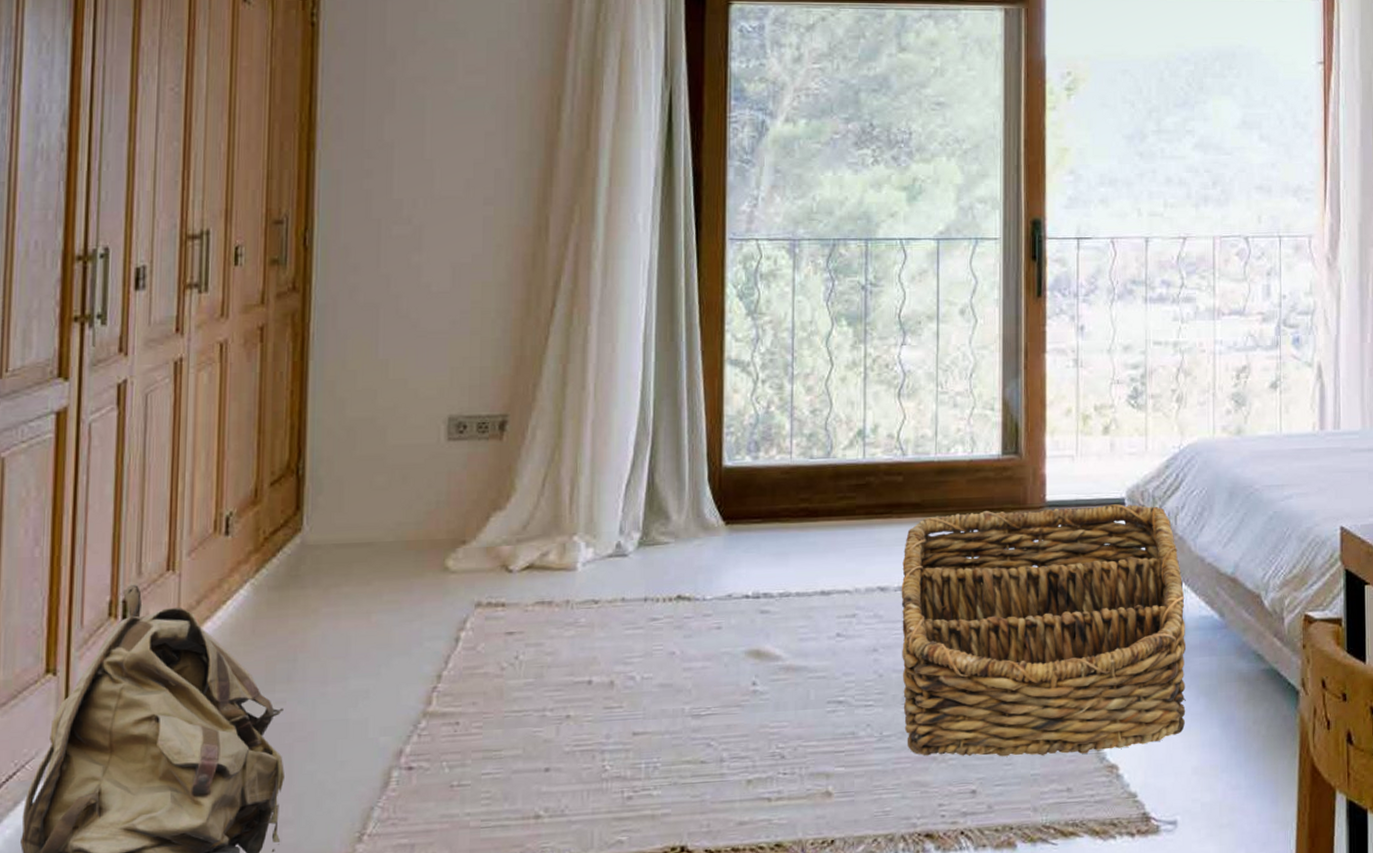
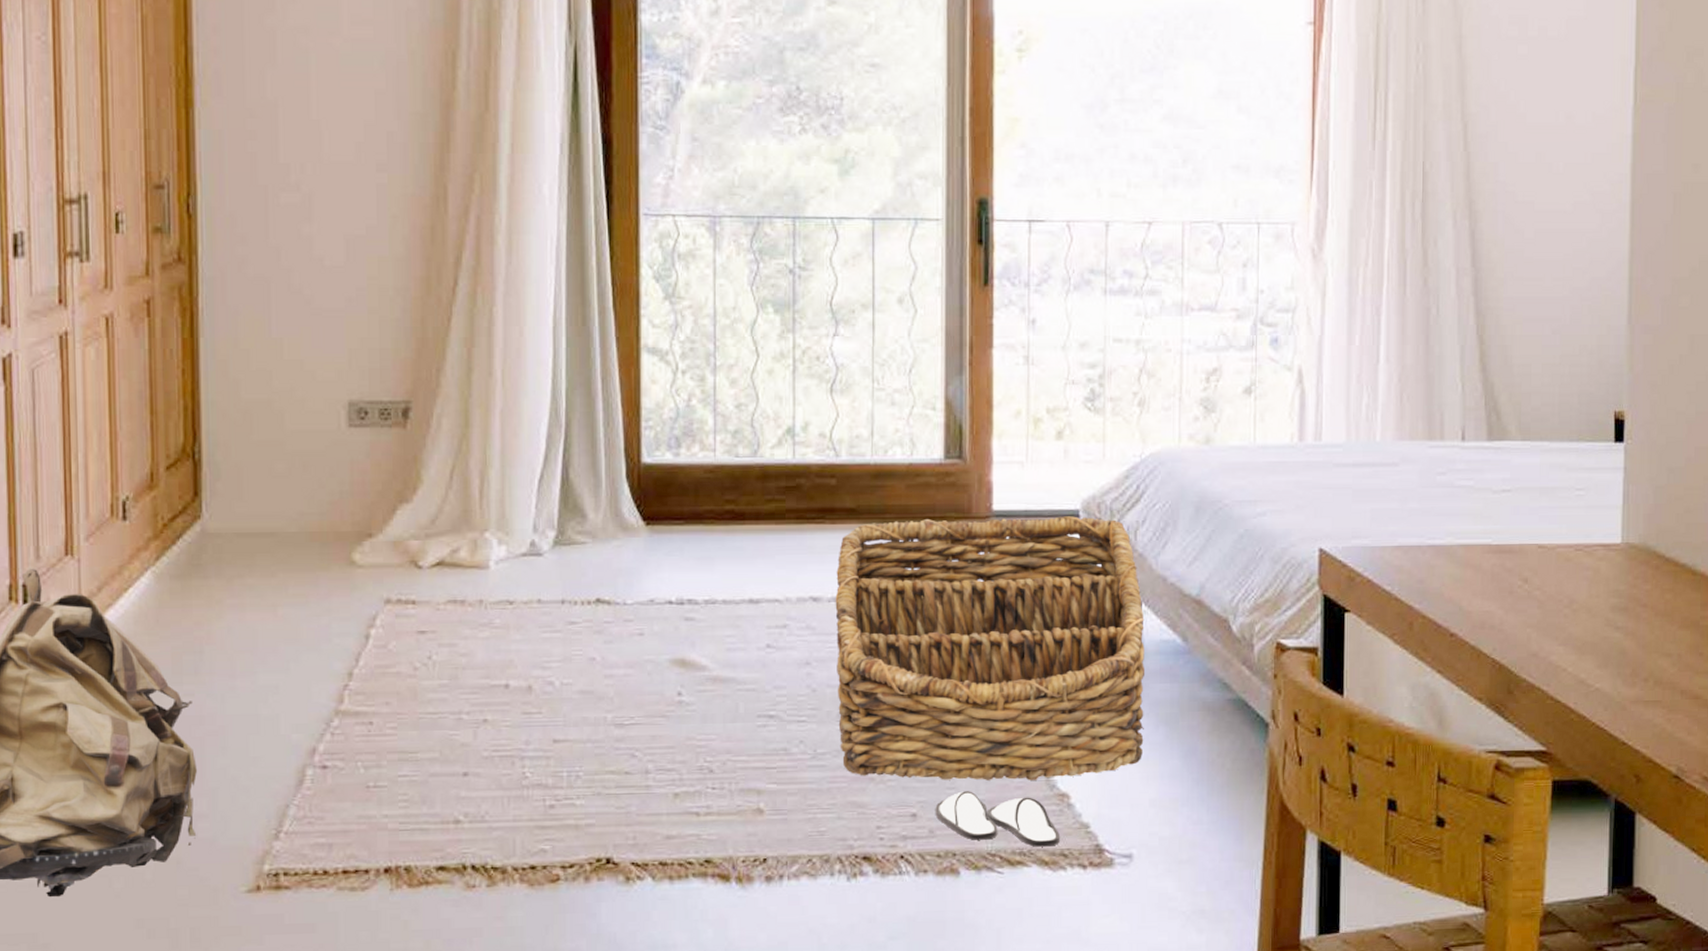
slippers: none [993,766,1110,818] -> present [935,791,1061,847]

